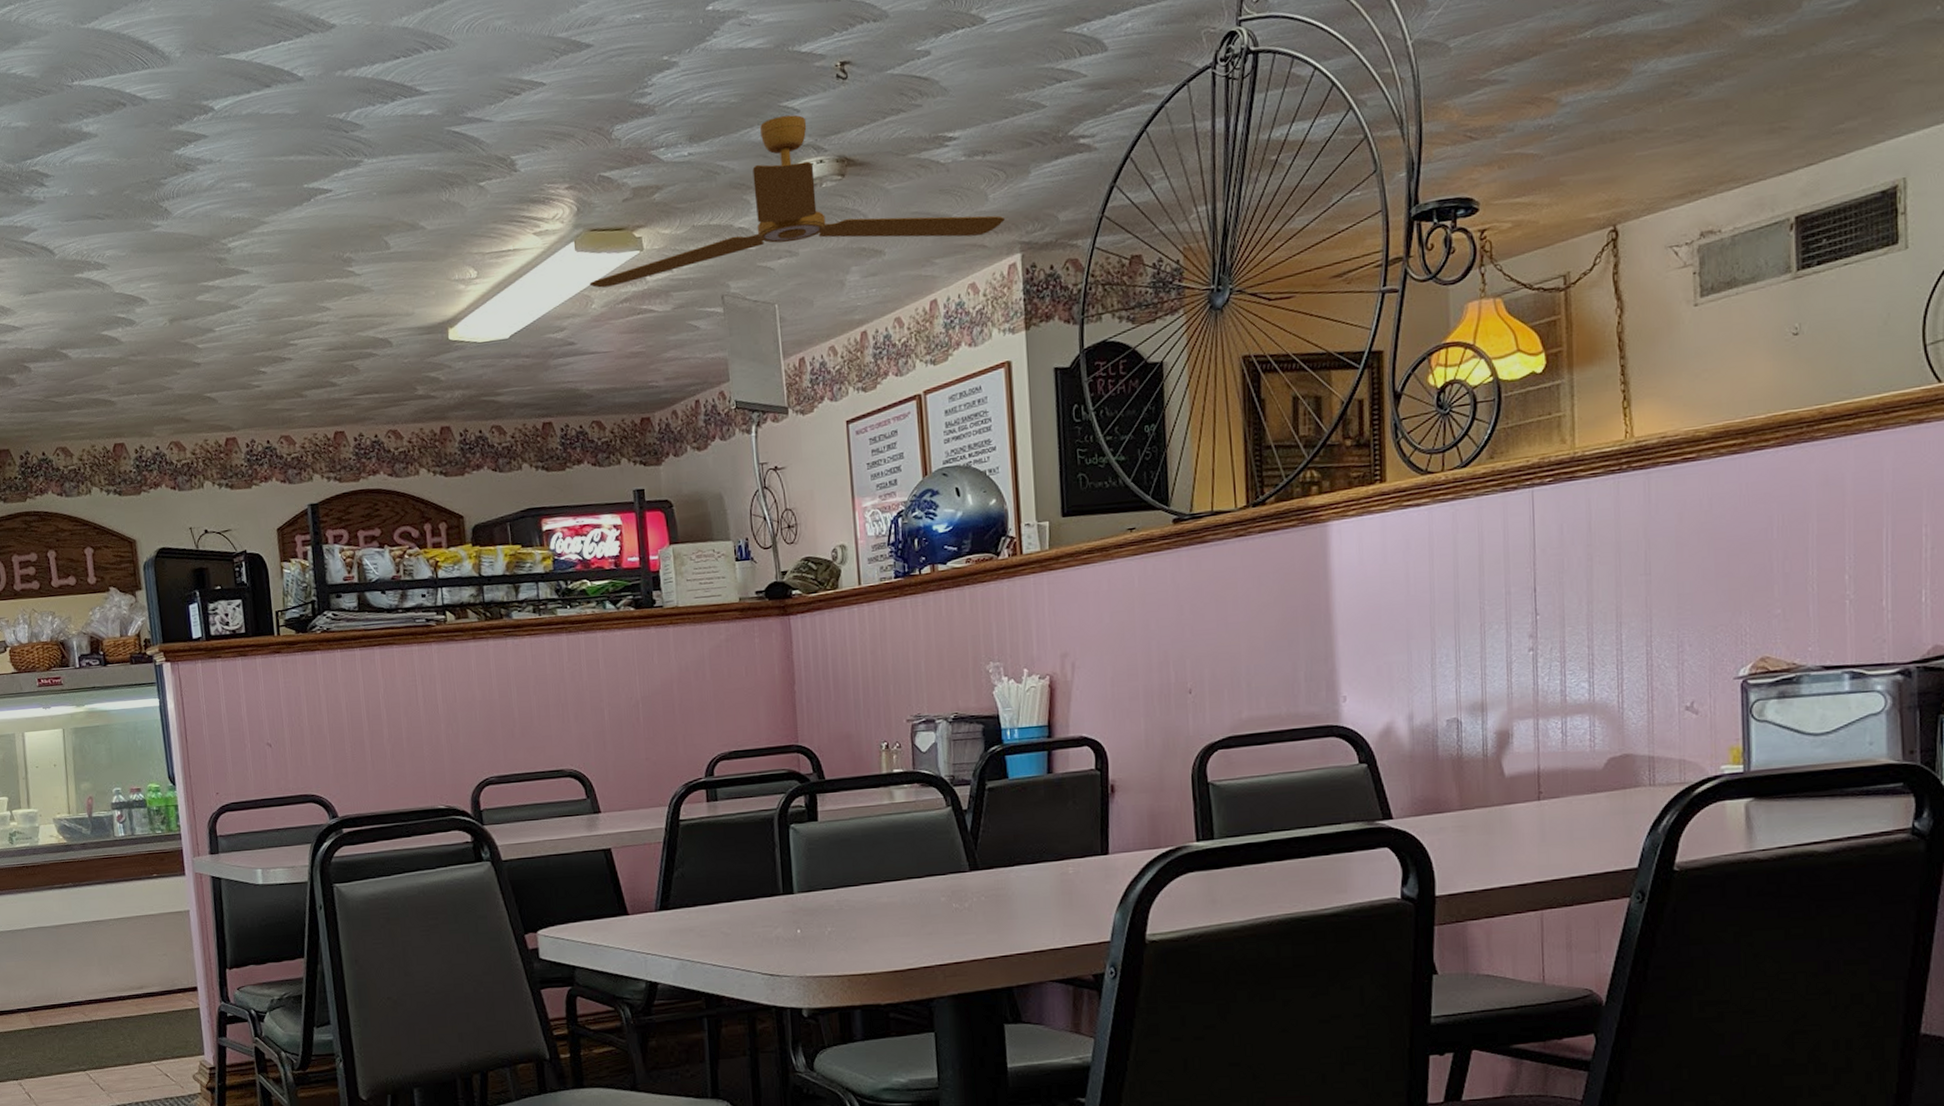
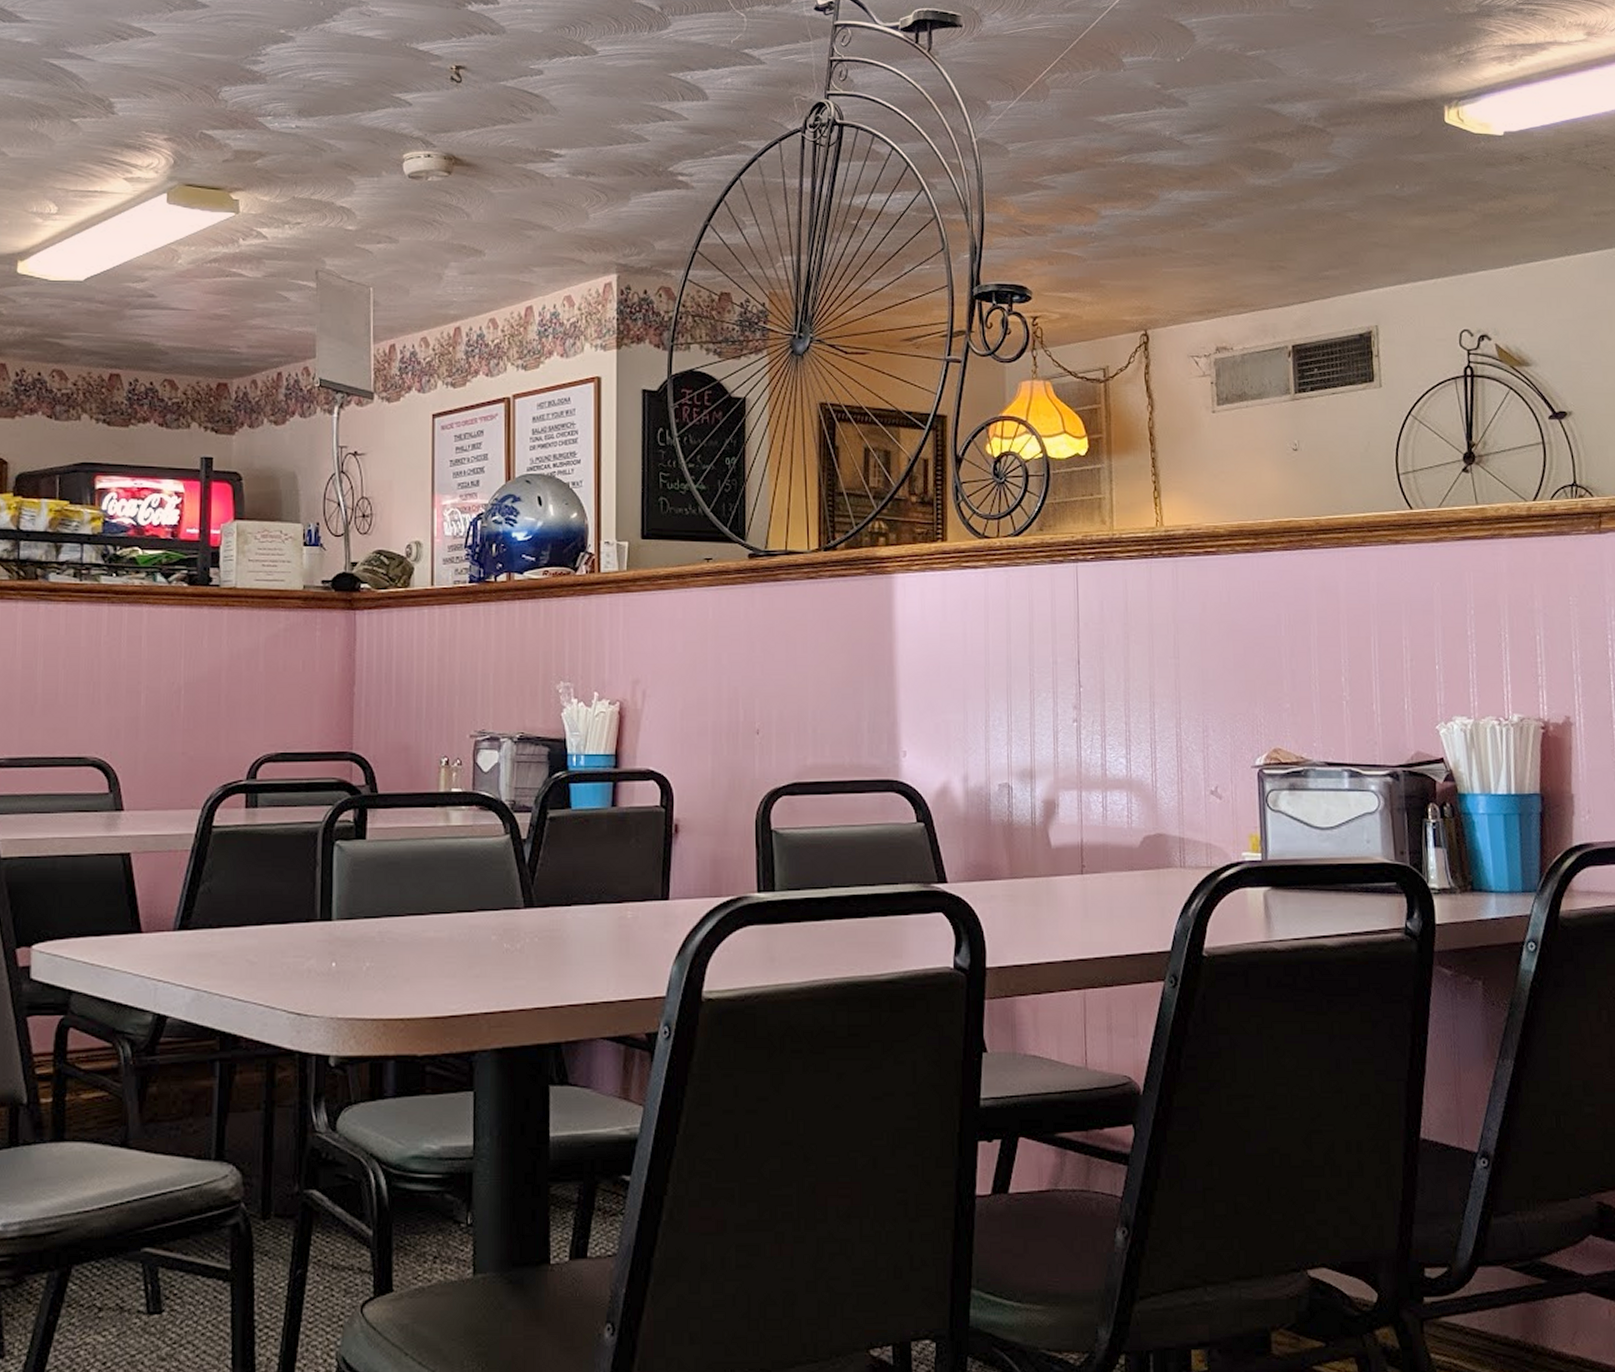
ceiling fan: present [589,114,1005,288] -> none [178,106,603,252]

